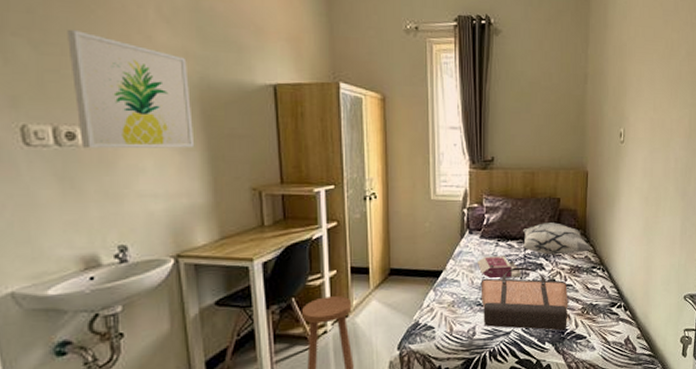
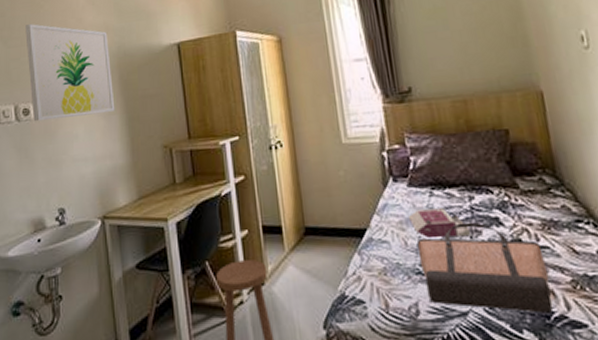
decorative pillow: present [523,222,591,255] -> none [463,161,569,206]

